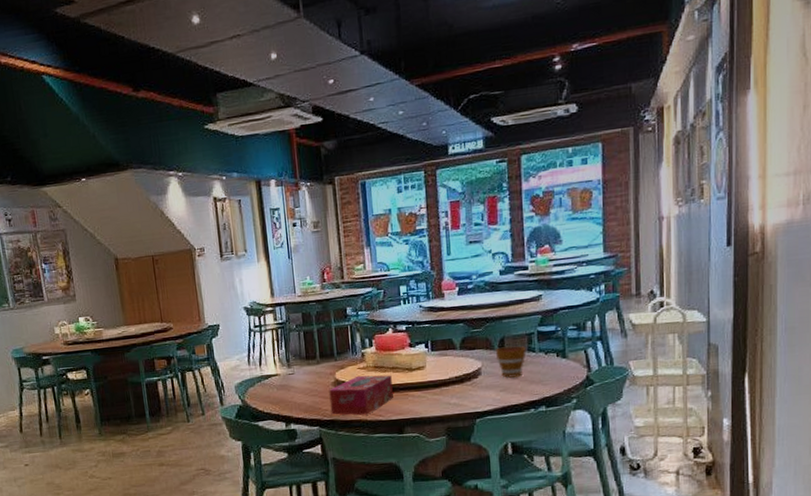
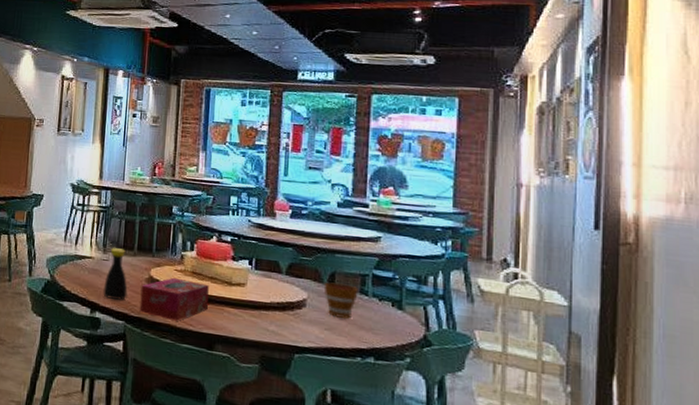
bottle: none [293,360,318,409] -> present [103,248,128,300]

